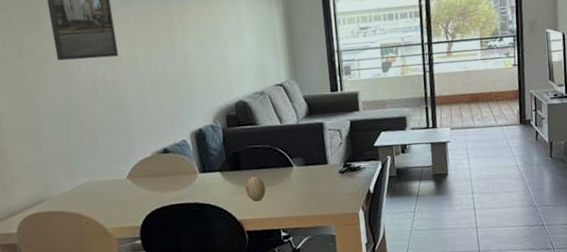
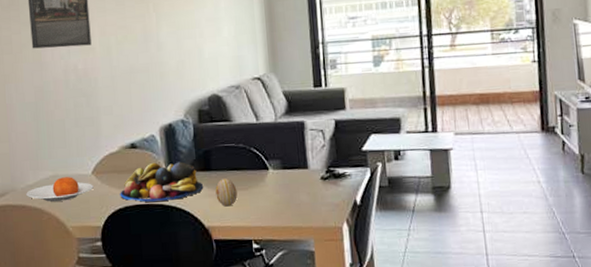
plate: none [62,182,130,207] -> present [26,177,94,202]
fruit bowl: none [155,163,235,202] -> present [120,161,204,202]

